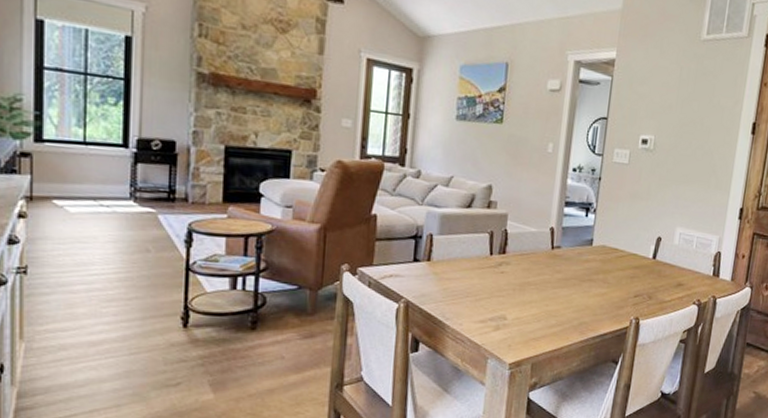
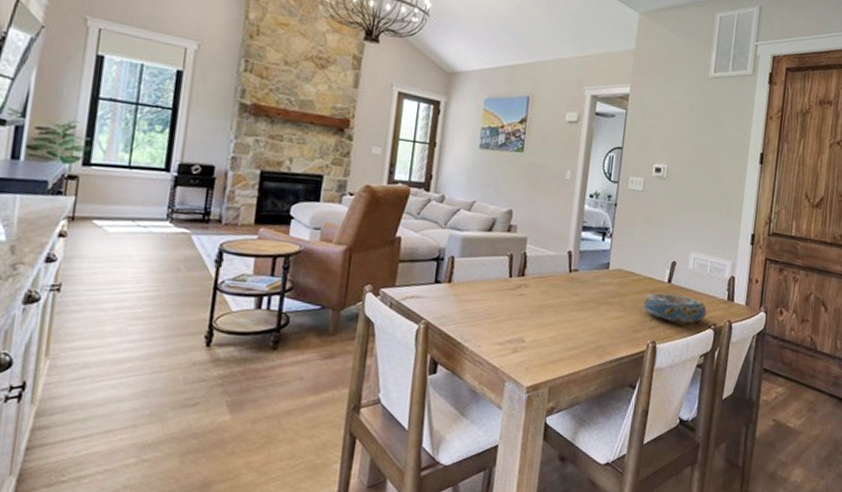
decorative bowl: none [626,269,692,299] -> present [642,293,708,323]

